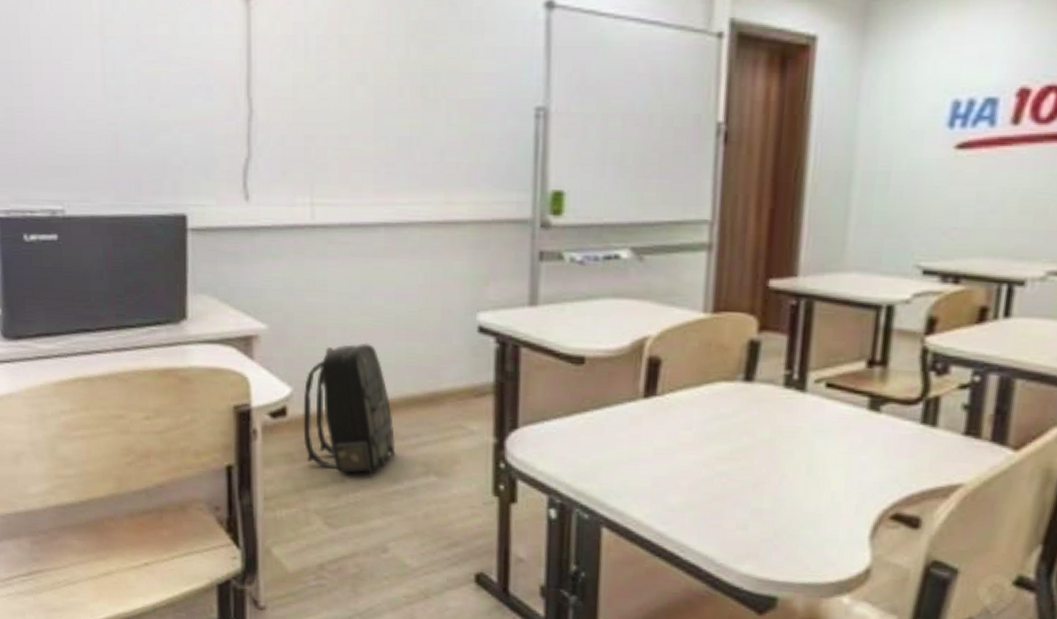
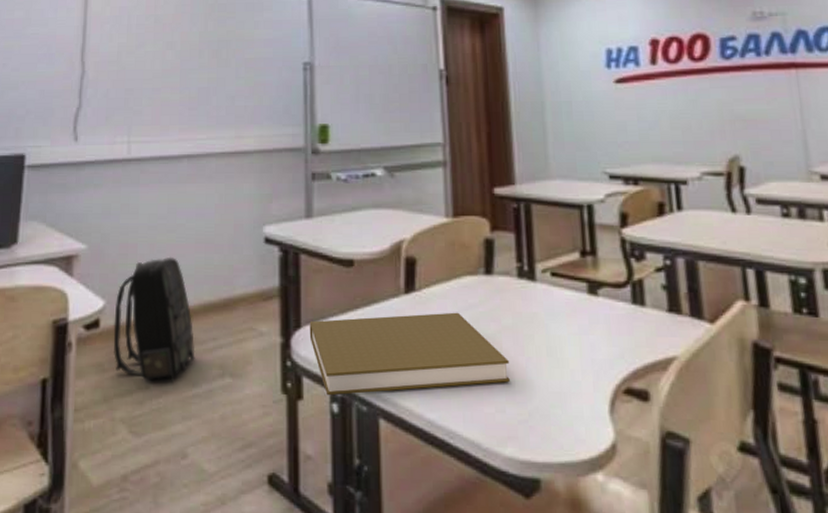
book: none [527,421,759,501] -> present [309,312,510,396]

